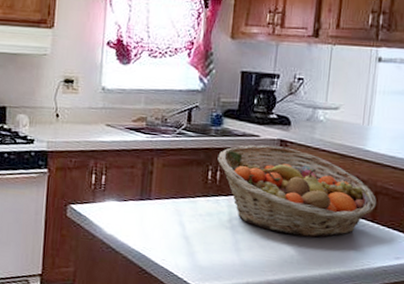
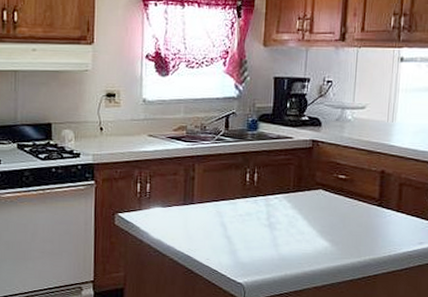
fruit basket: present [217,145,377,238] -> none [254,146,402,229]

